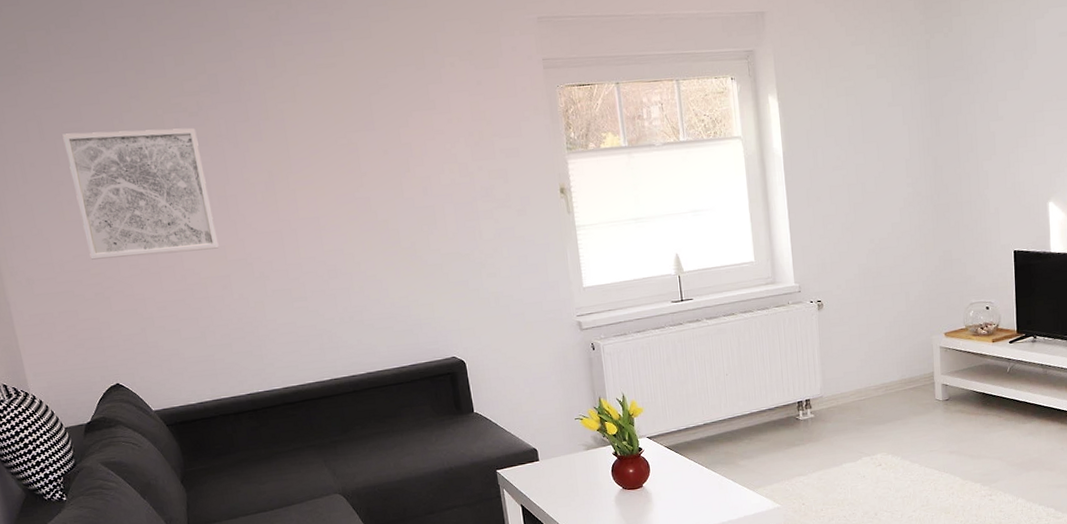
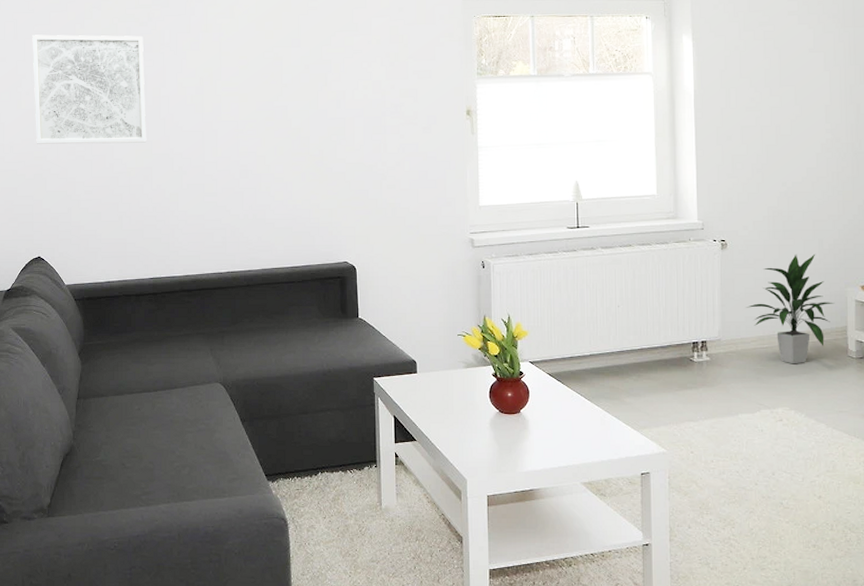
indoor plant: none [844,306,922,413] -> present [746,253,835,364]

